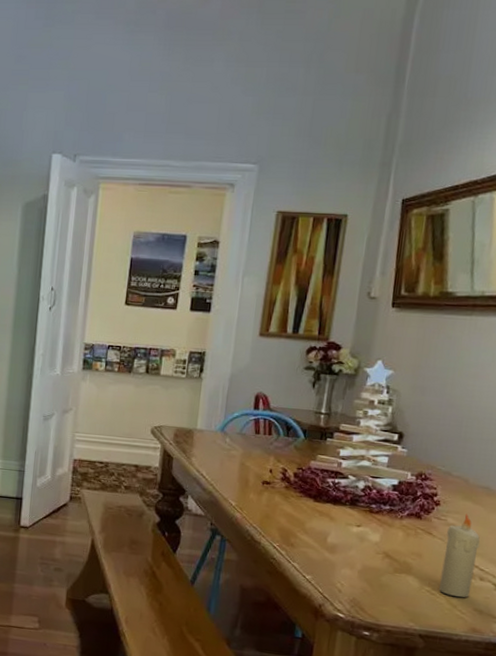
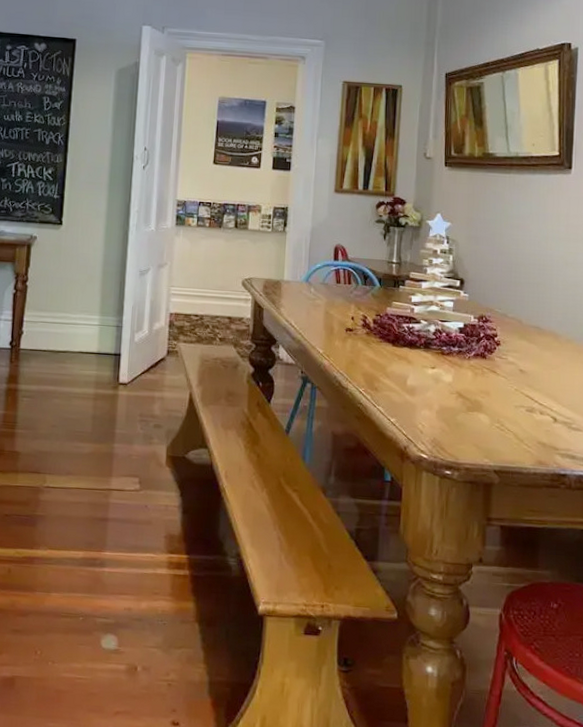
candle: present [439,513,480,598] -> none [507,352,537,432]

